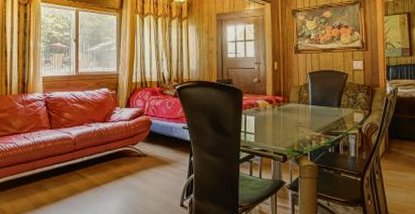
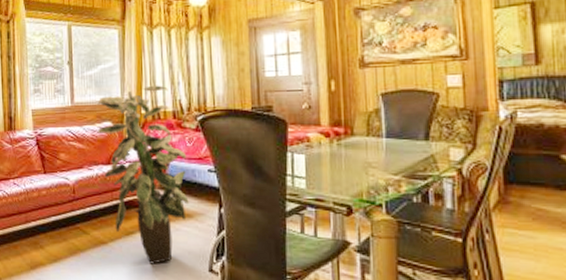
indoor plant: none [96,61,167,202] -> present [97,85,189,264]

